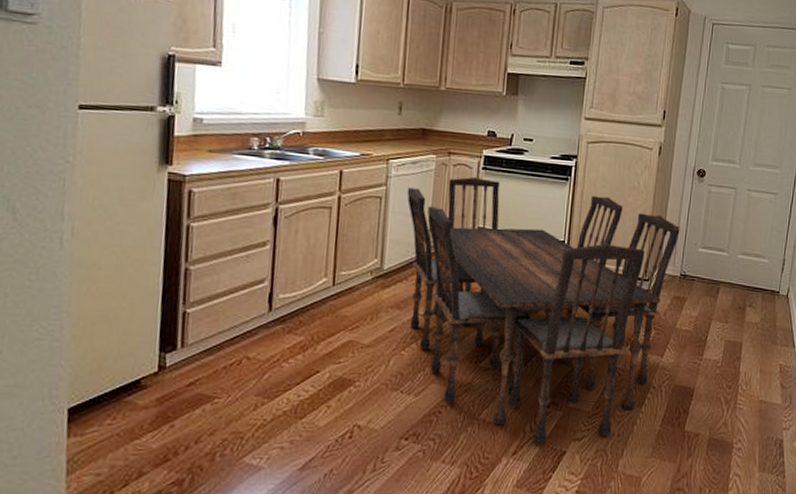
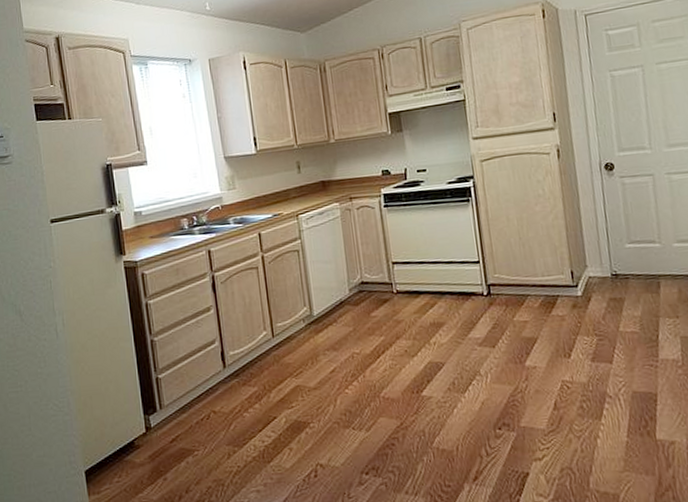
dining table: present [407,176,680,445] -> none [319,209,602,469]

